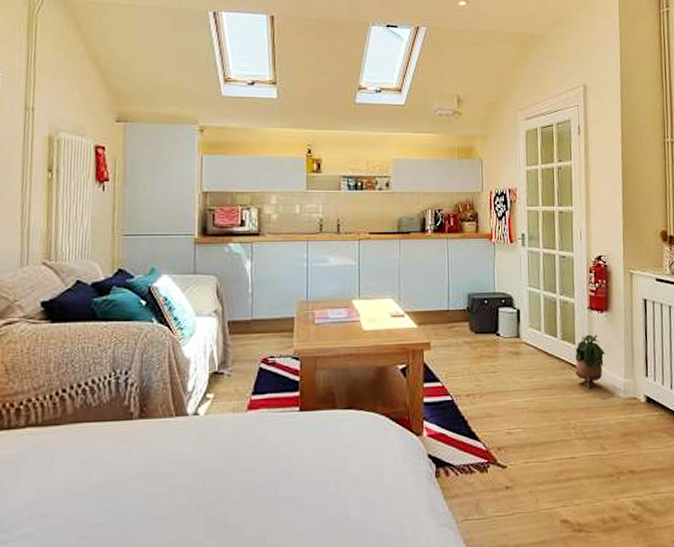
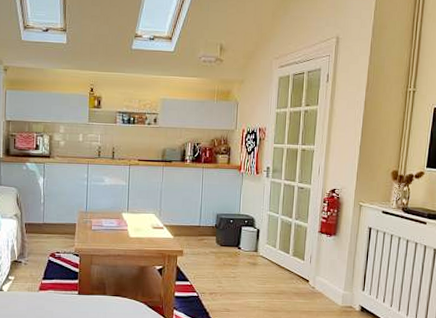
potted plant: present [575,334,605,389] -> none [302,253,329,297]

